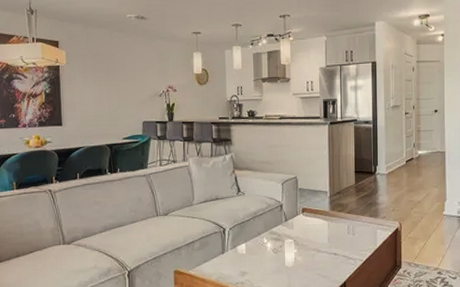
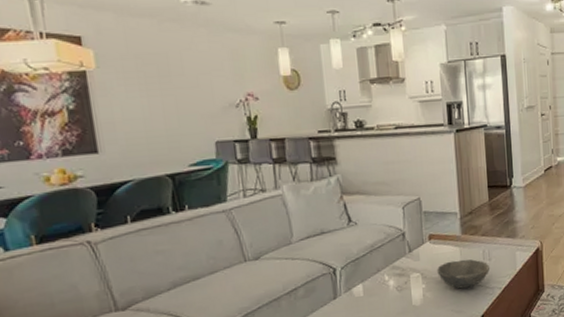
bowl: none [308,232,353,257] -> present [437,259,489,289]

